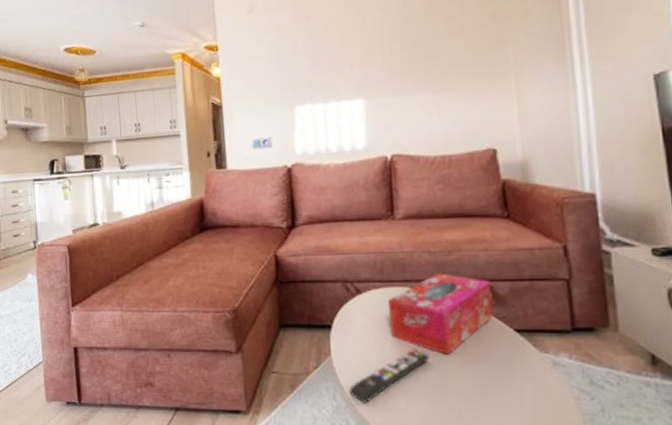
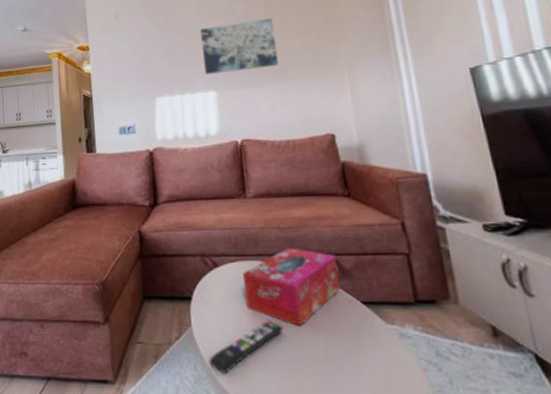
wall art: none [347,14,438,80] -> present [199,18,279,75]

